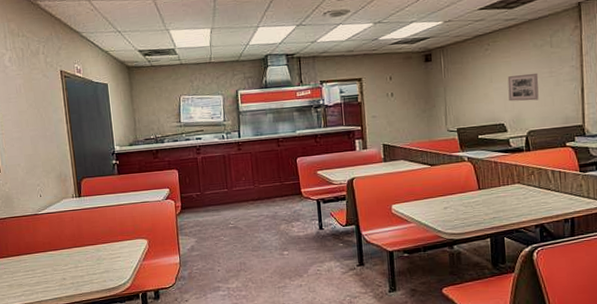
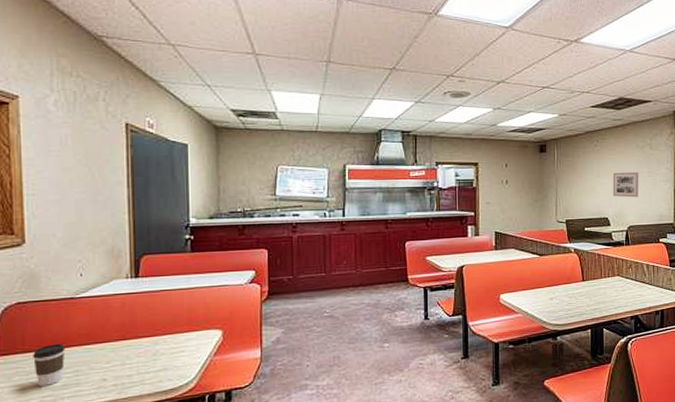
coffee cup: none [14,250,36,283] -> present [33,343,66,386]

